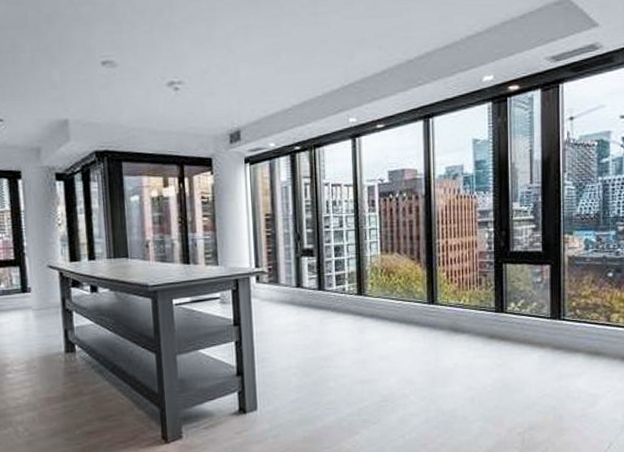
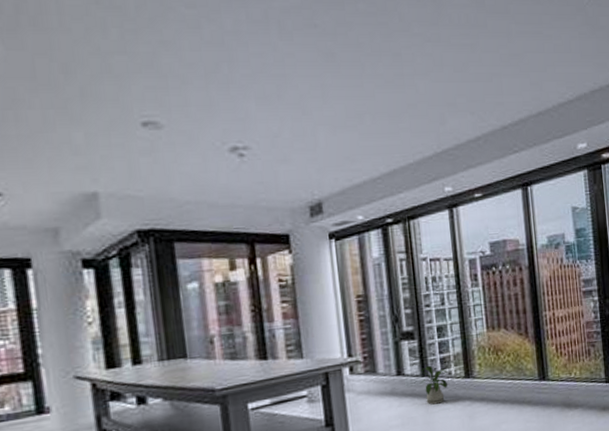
house plant: none [316,280,342,316] -> present [419,365,448,405]

